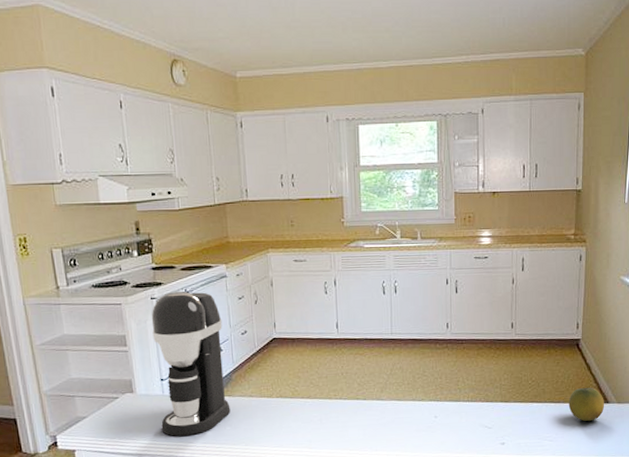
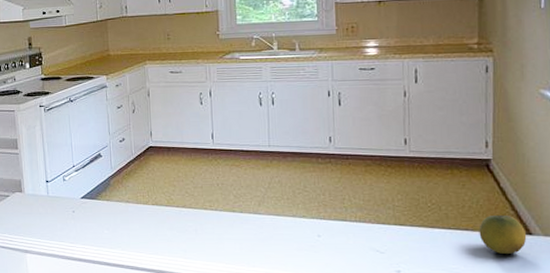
coffee maker: present [151,291,231,437] -> none [39,99,108,237]

